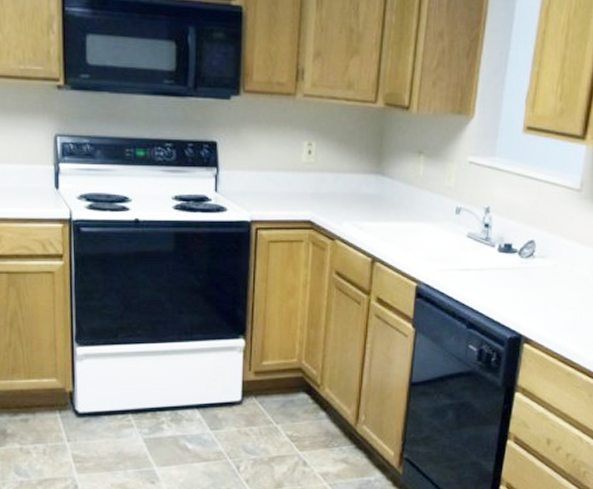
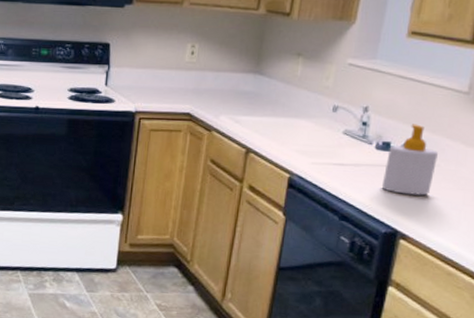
soap bottle: none [505,224,555,297] -> present [381,124,438,196]

